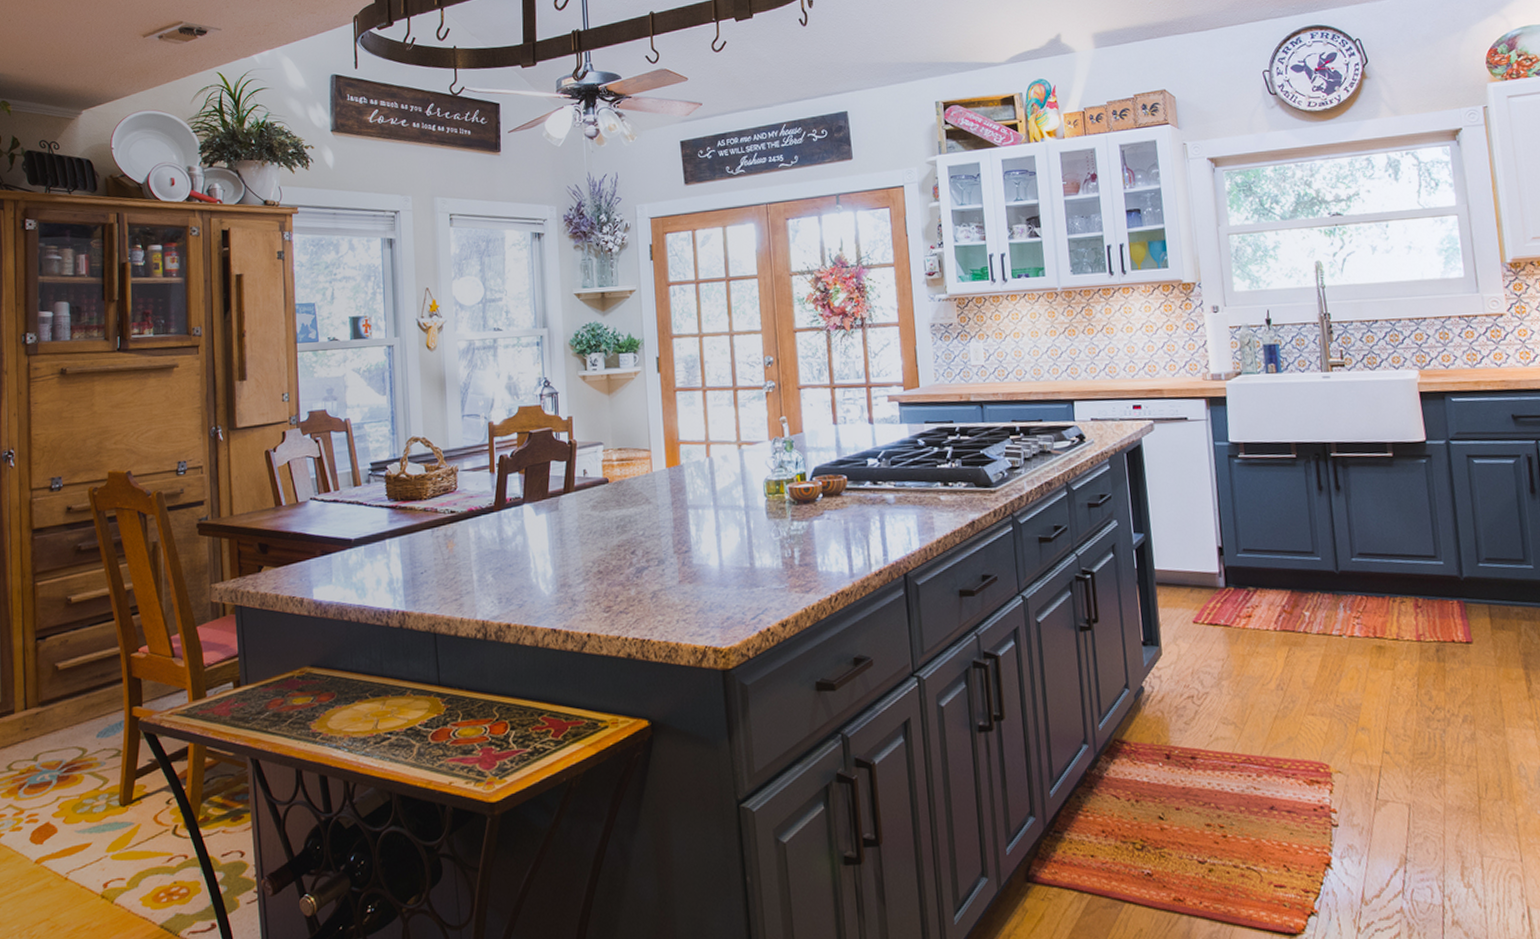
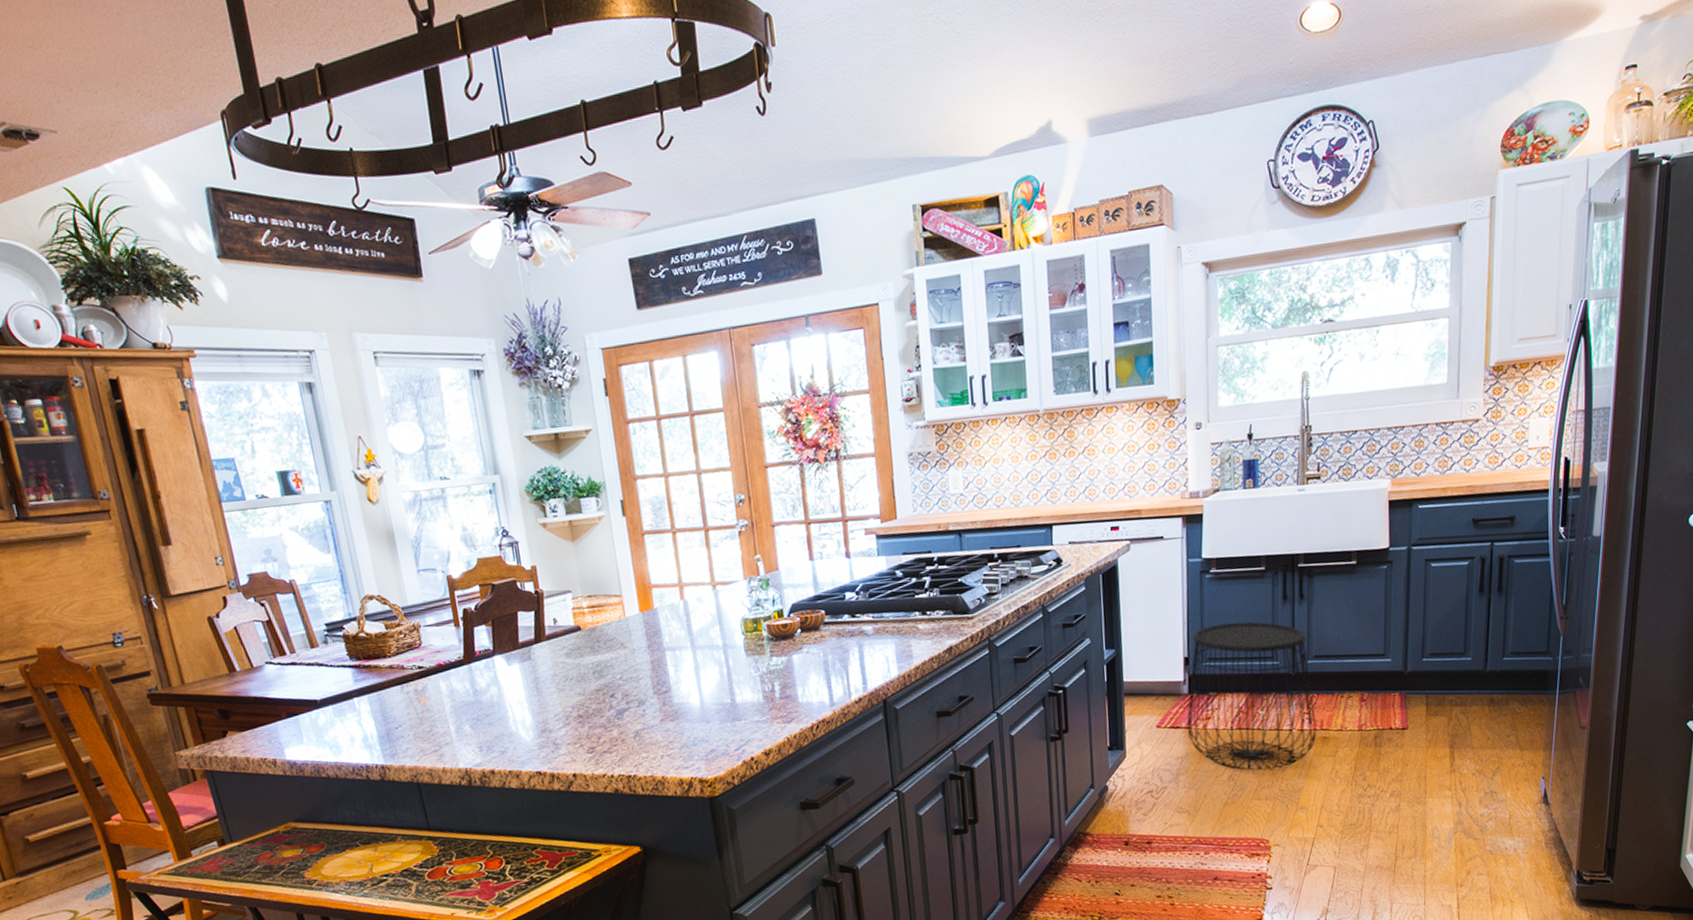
side table: none [1225,512,1371,680] -> present [1186,622,1317,771]

